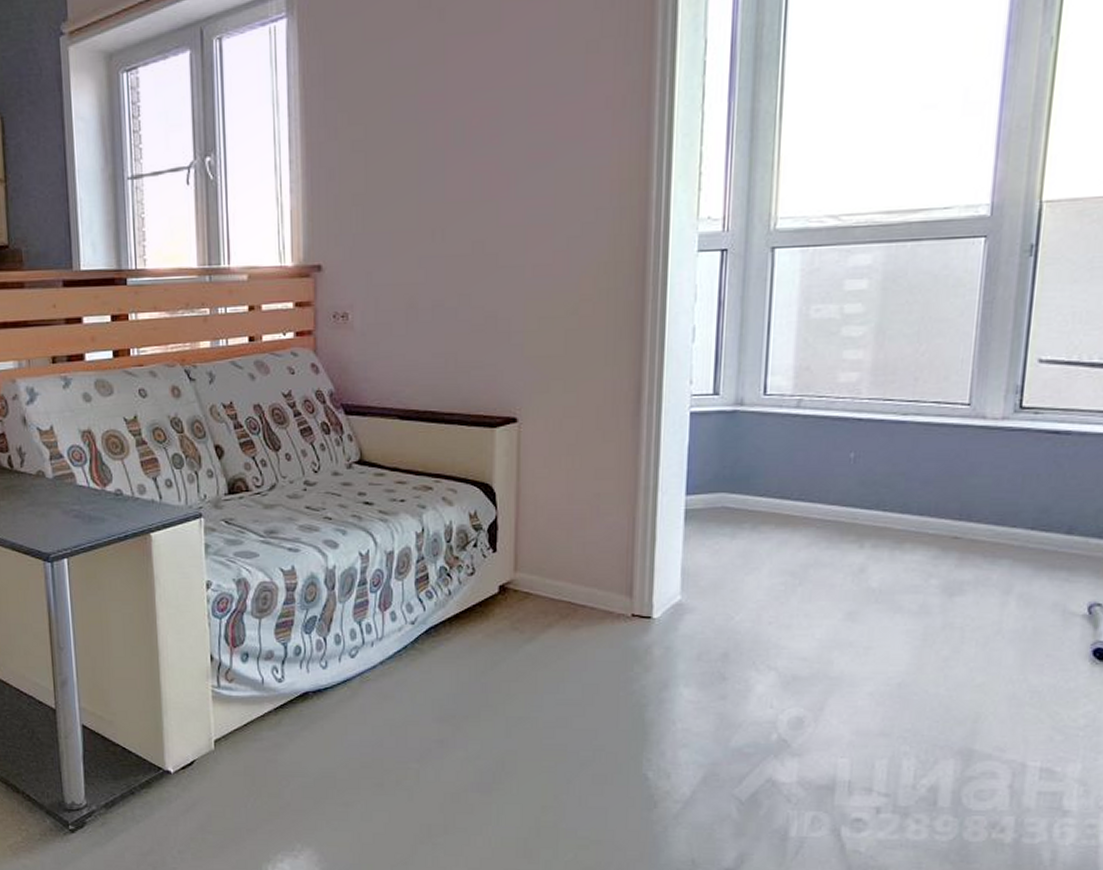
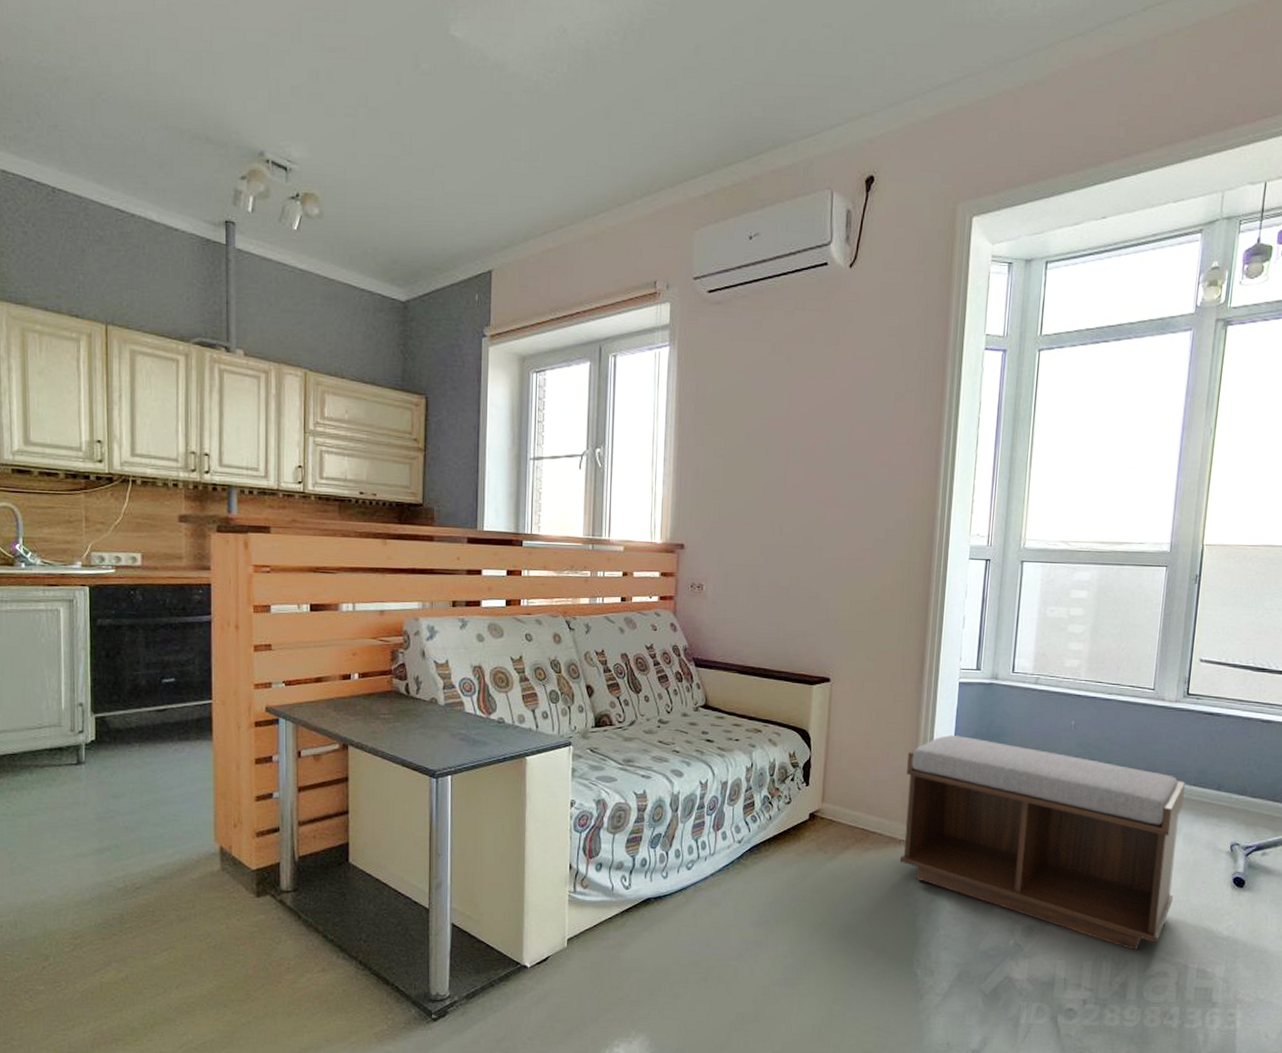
bench: none [620,480,1018,745] -> present [900,735,1185,951]

